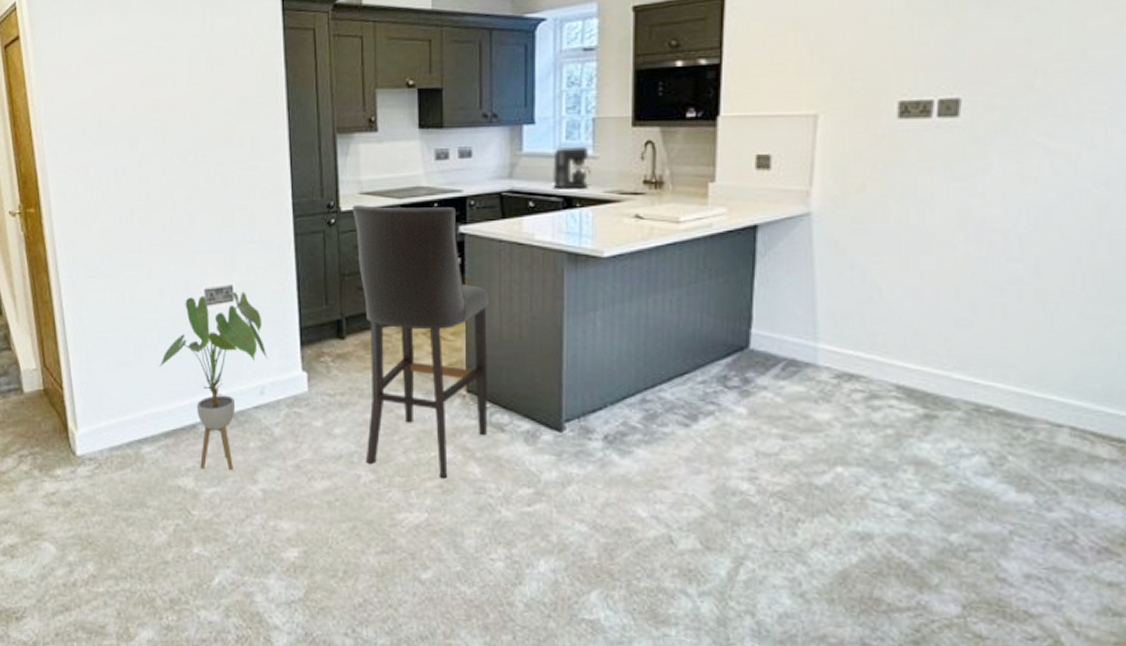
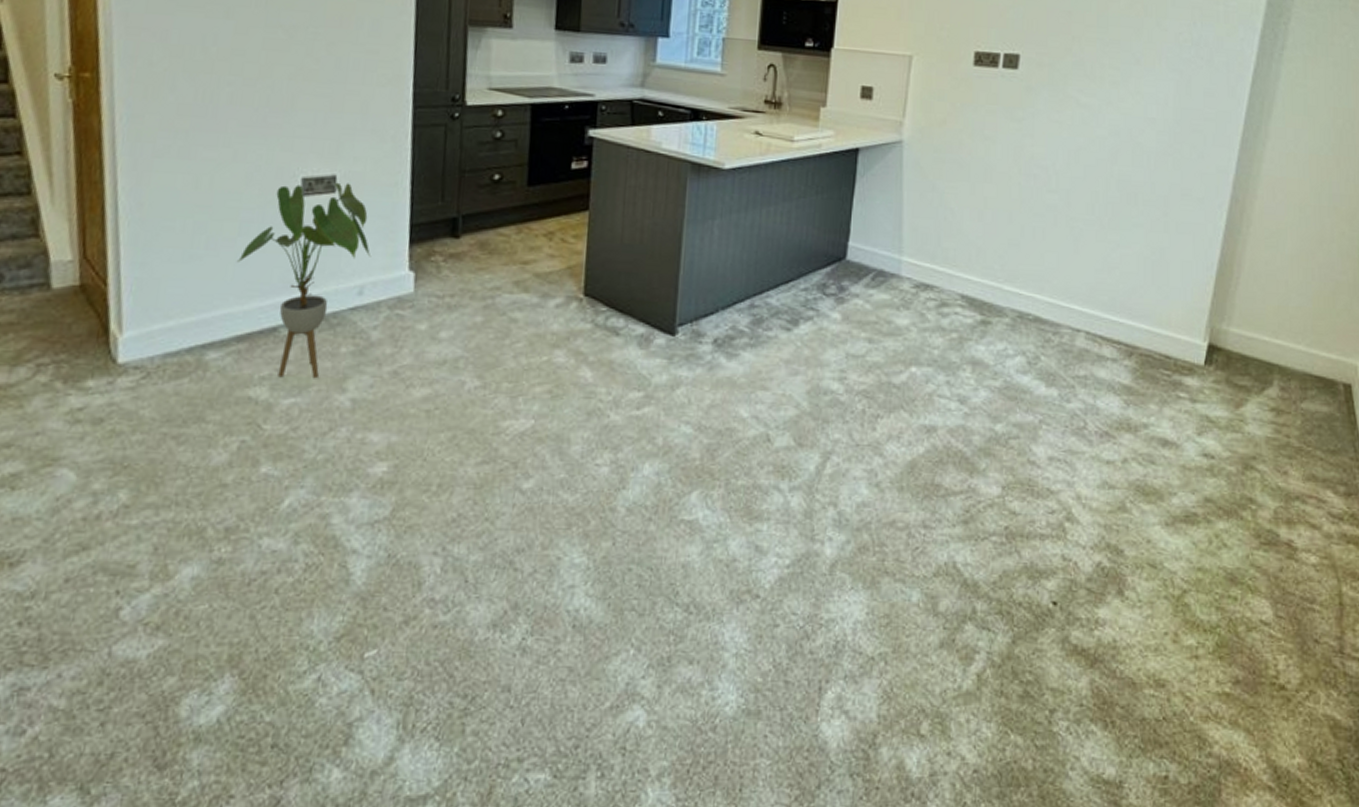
bar stool: present [352,205,489,478] -> none [473,100,613,383]
coffee maker: present [551,146,591,189] -> none [681,61,719,103]

